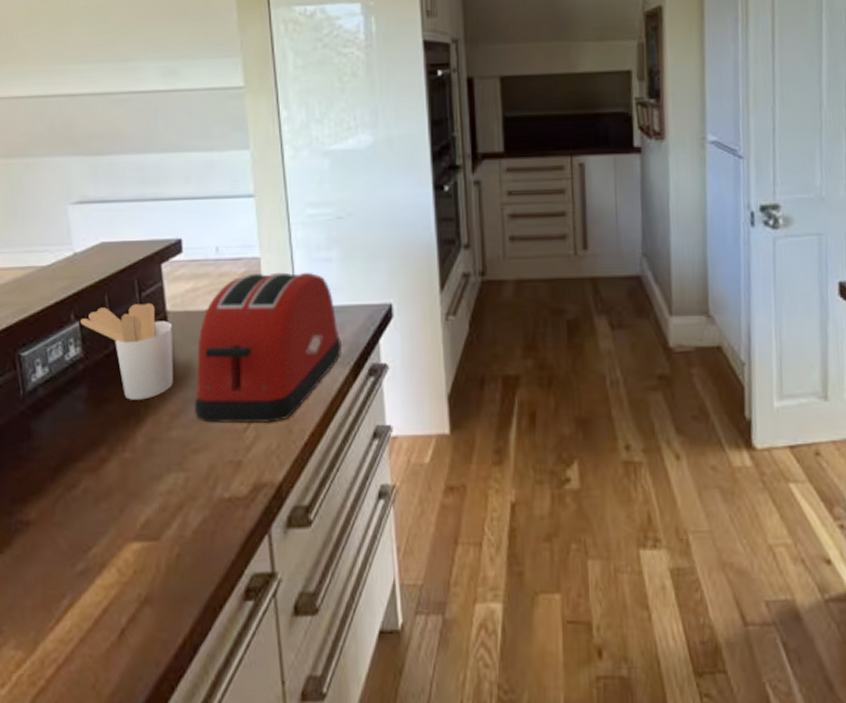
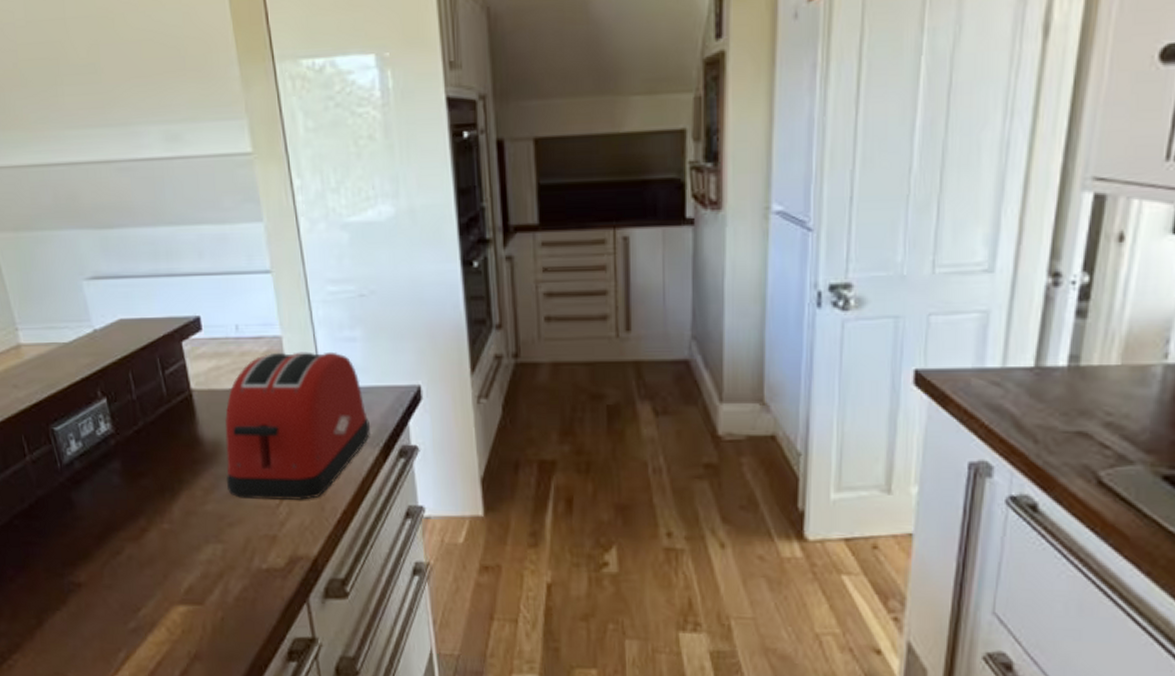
utensil holder: present [81,302,173,400] -> none [107,380,204,475]

